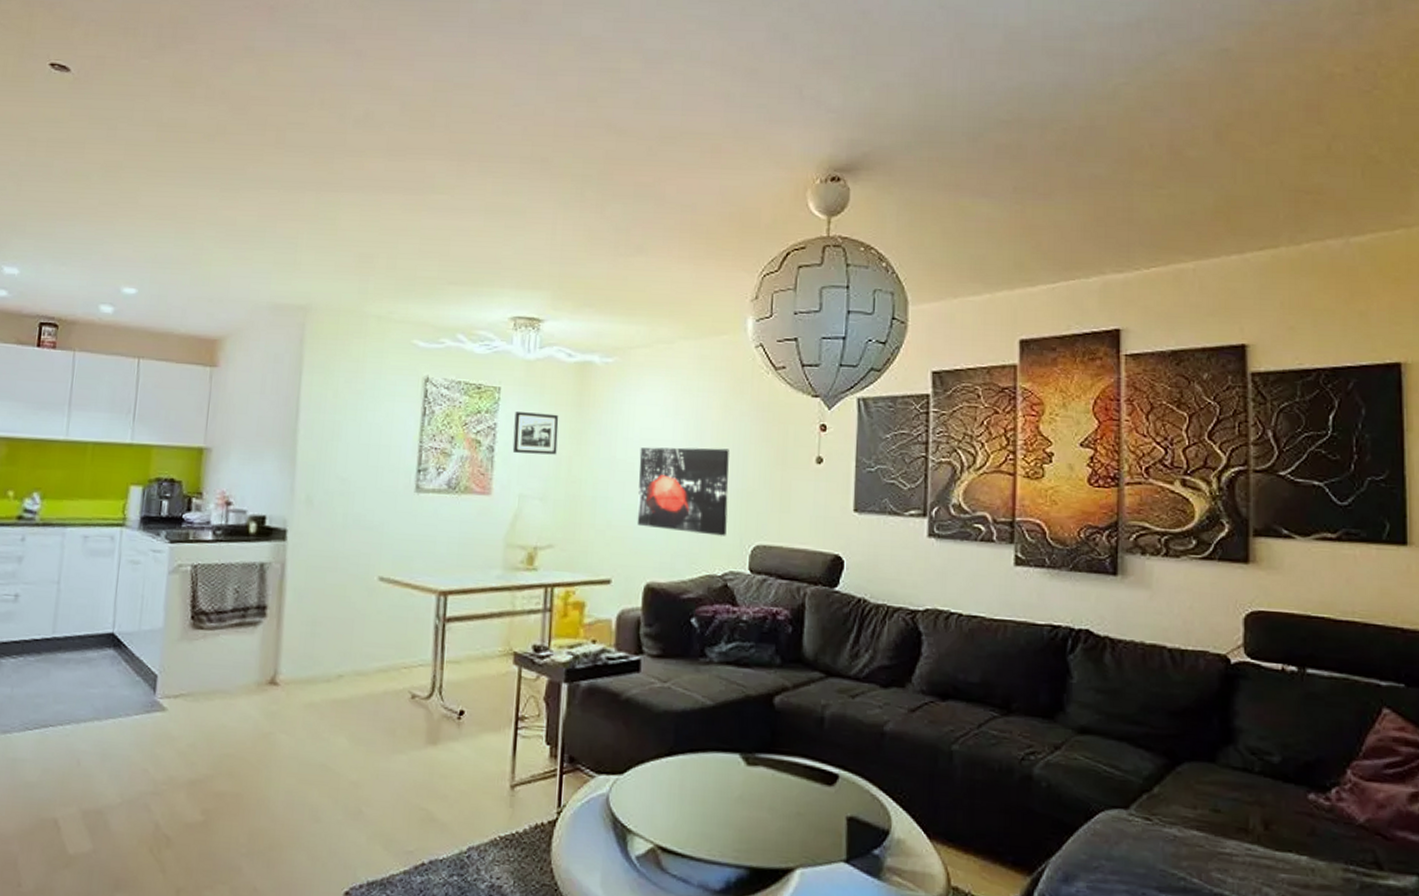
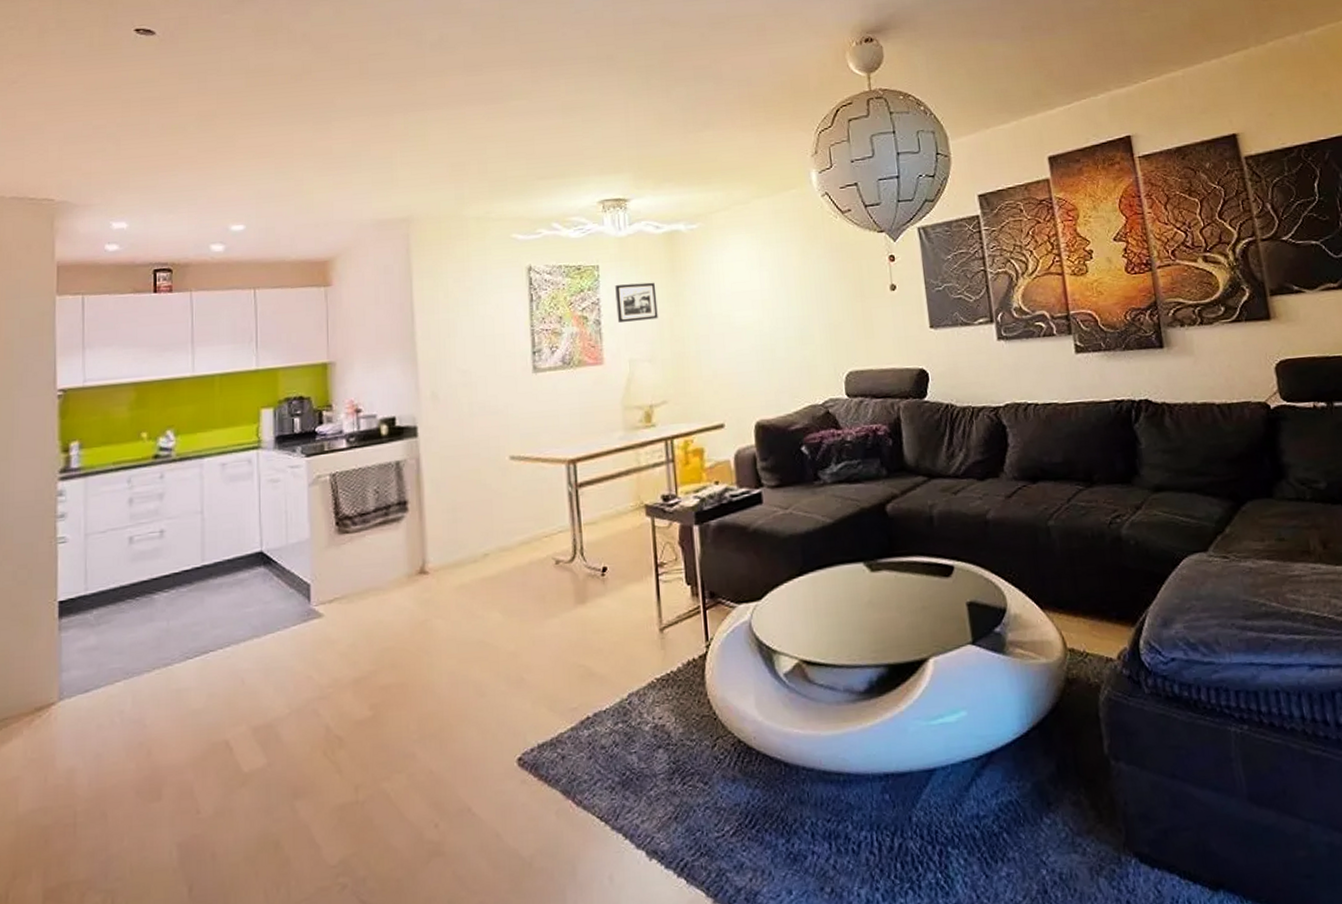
wall art: present [637,447,729,536] -> none [733,289,821,372]

